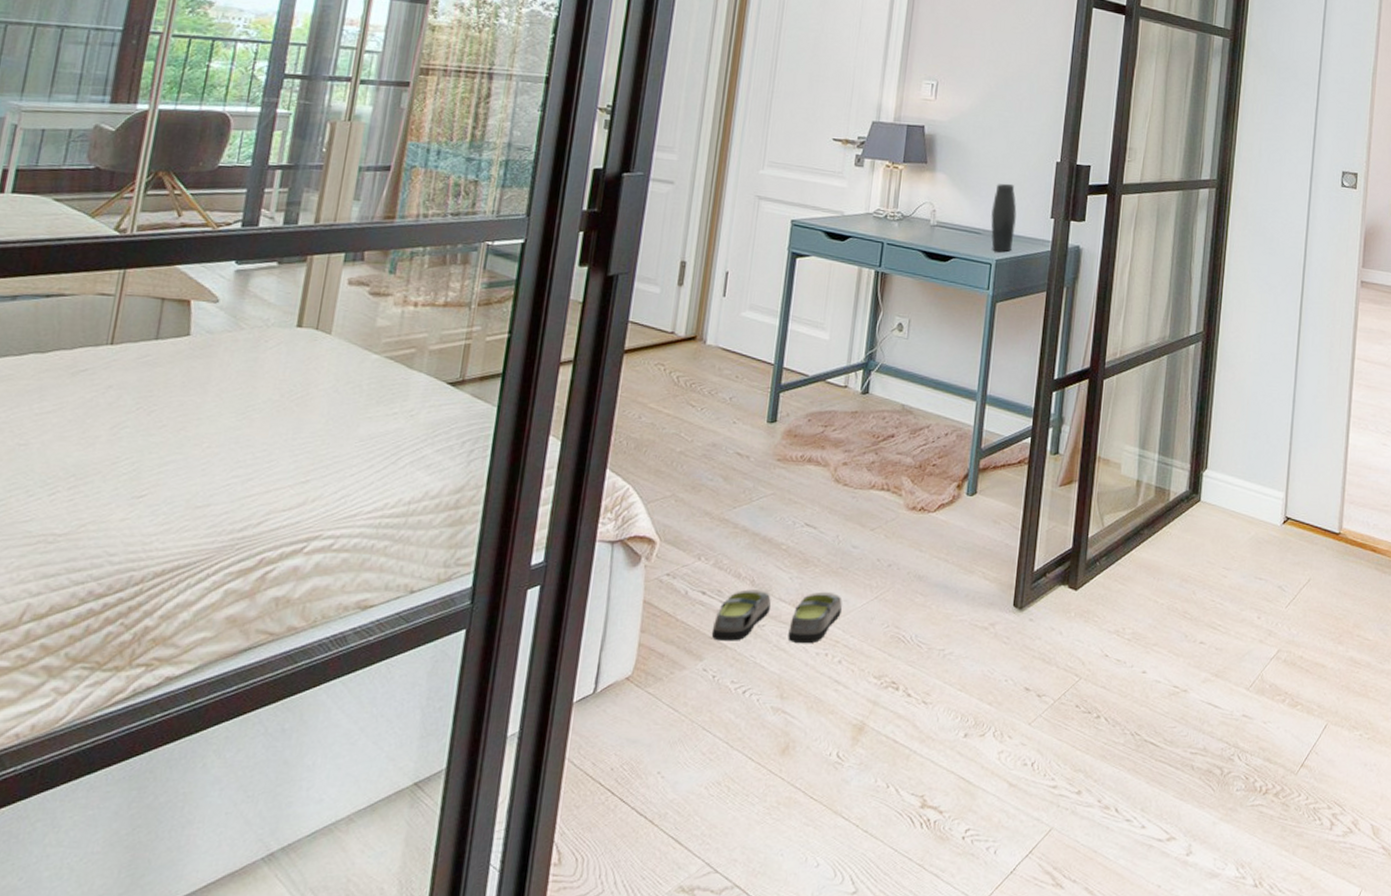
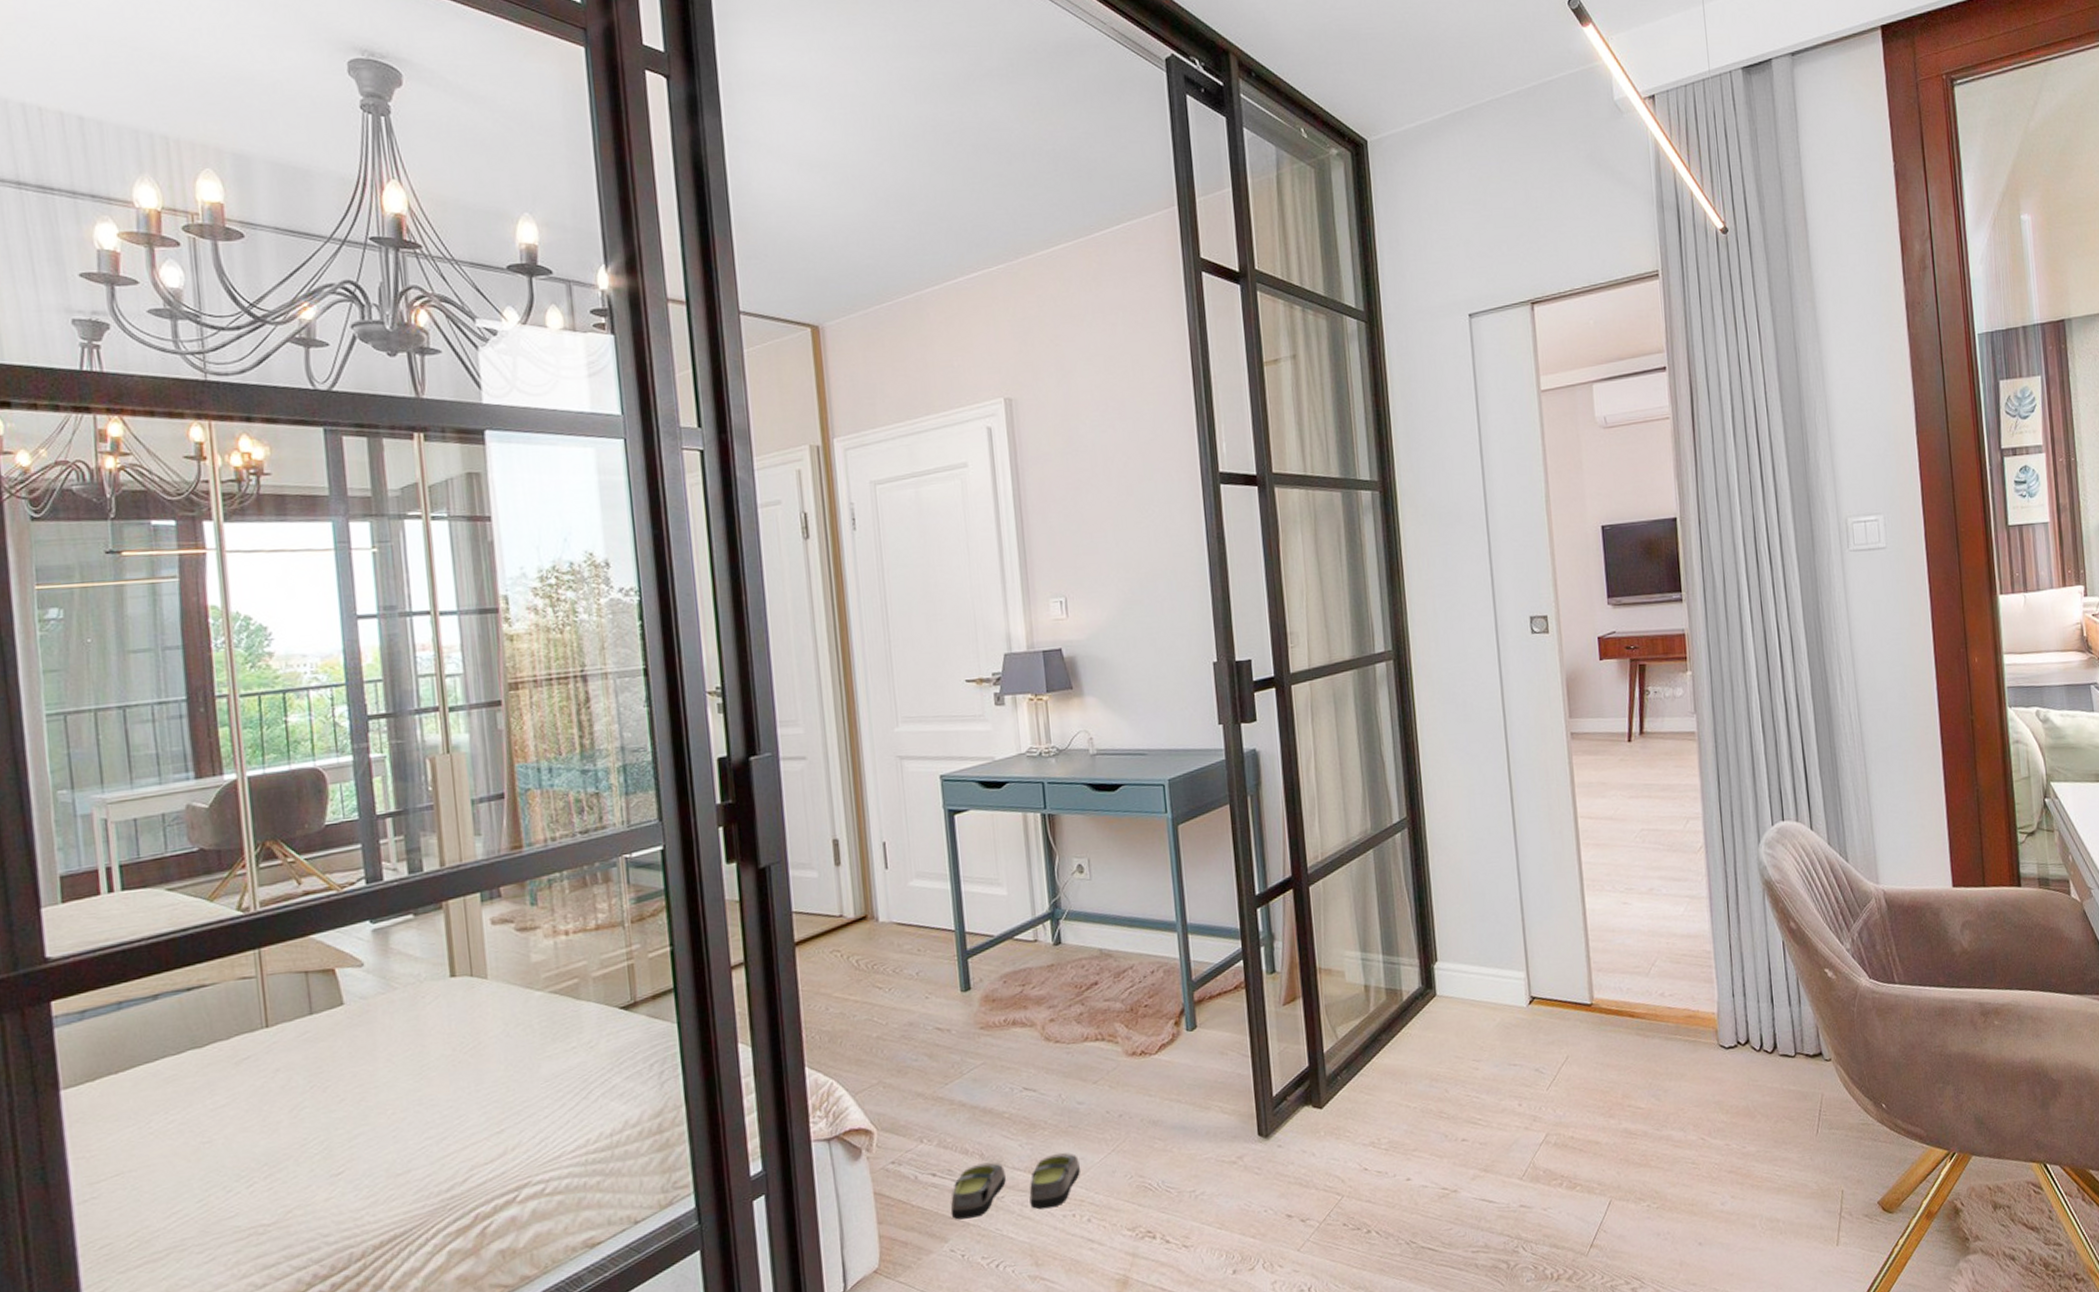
vase: present [991,183,1017,252] -> none [1152,694,1183,771]

